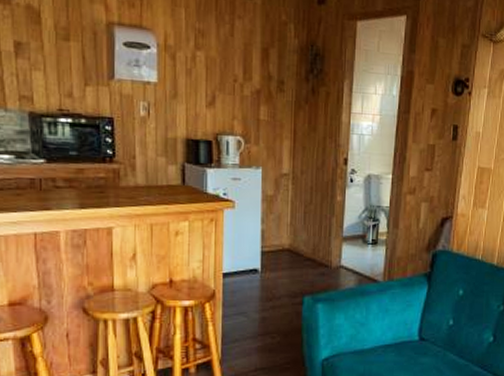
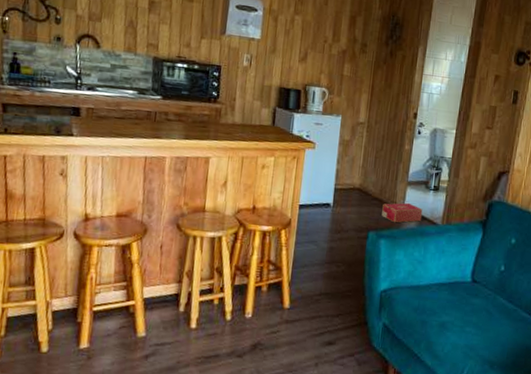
shoe box: none [317,260,362,284] -> present [381,202,423,223]

